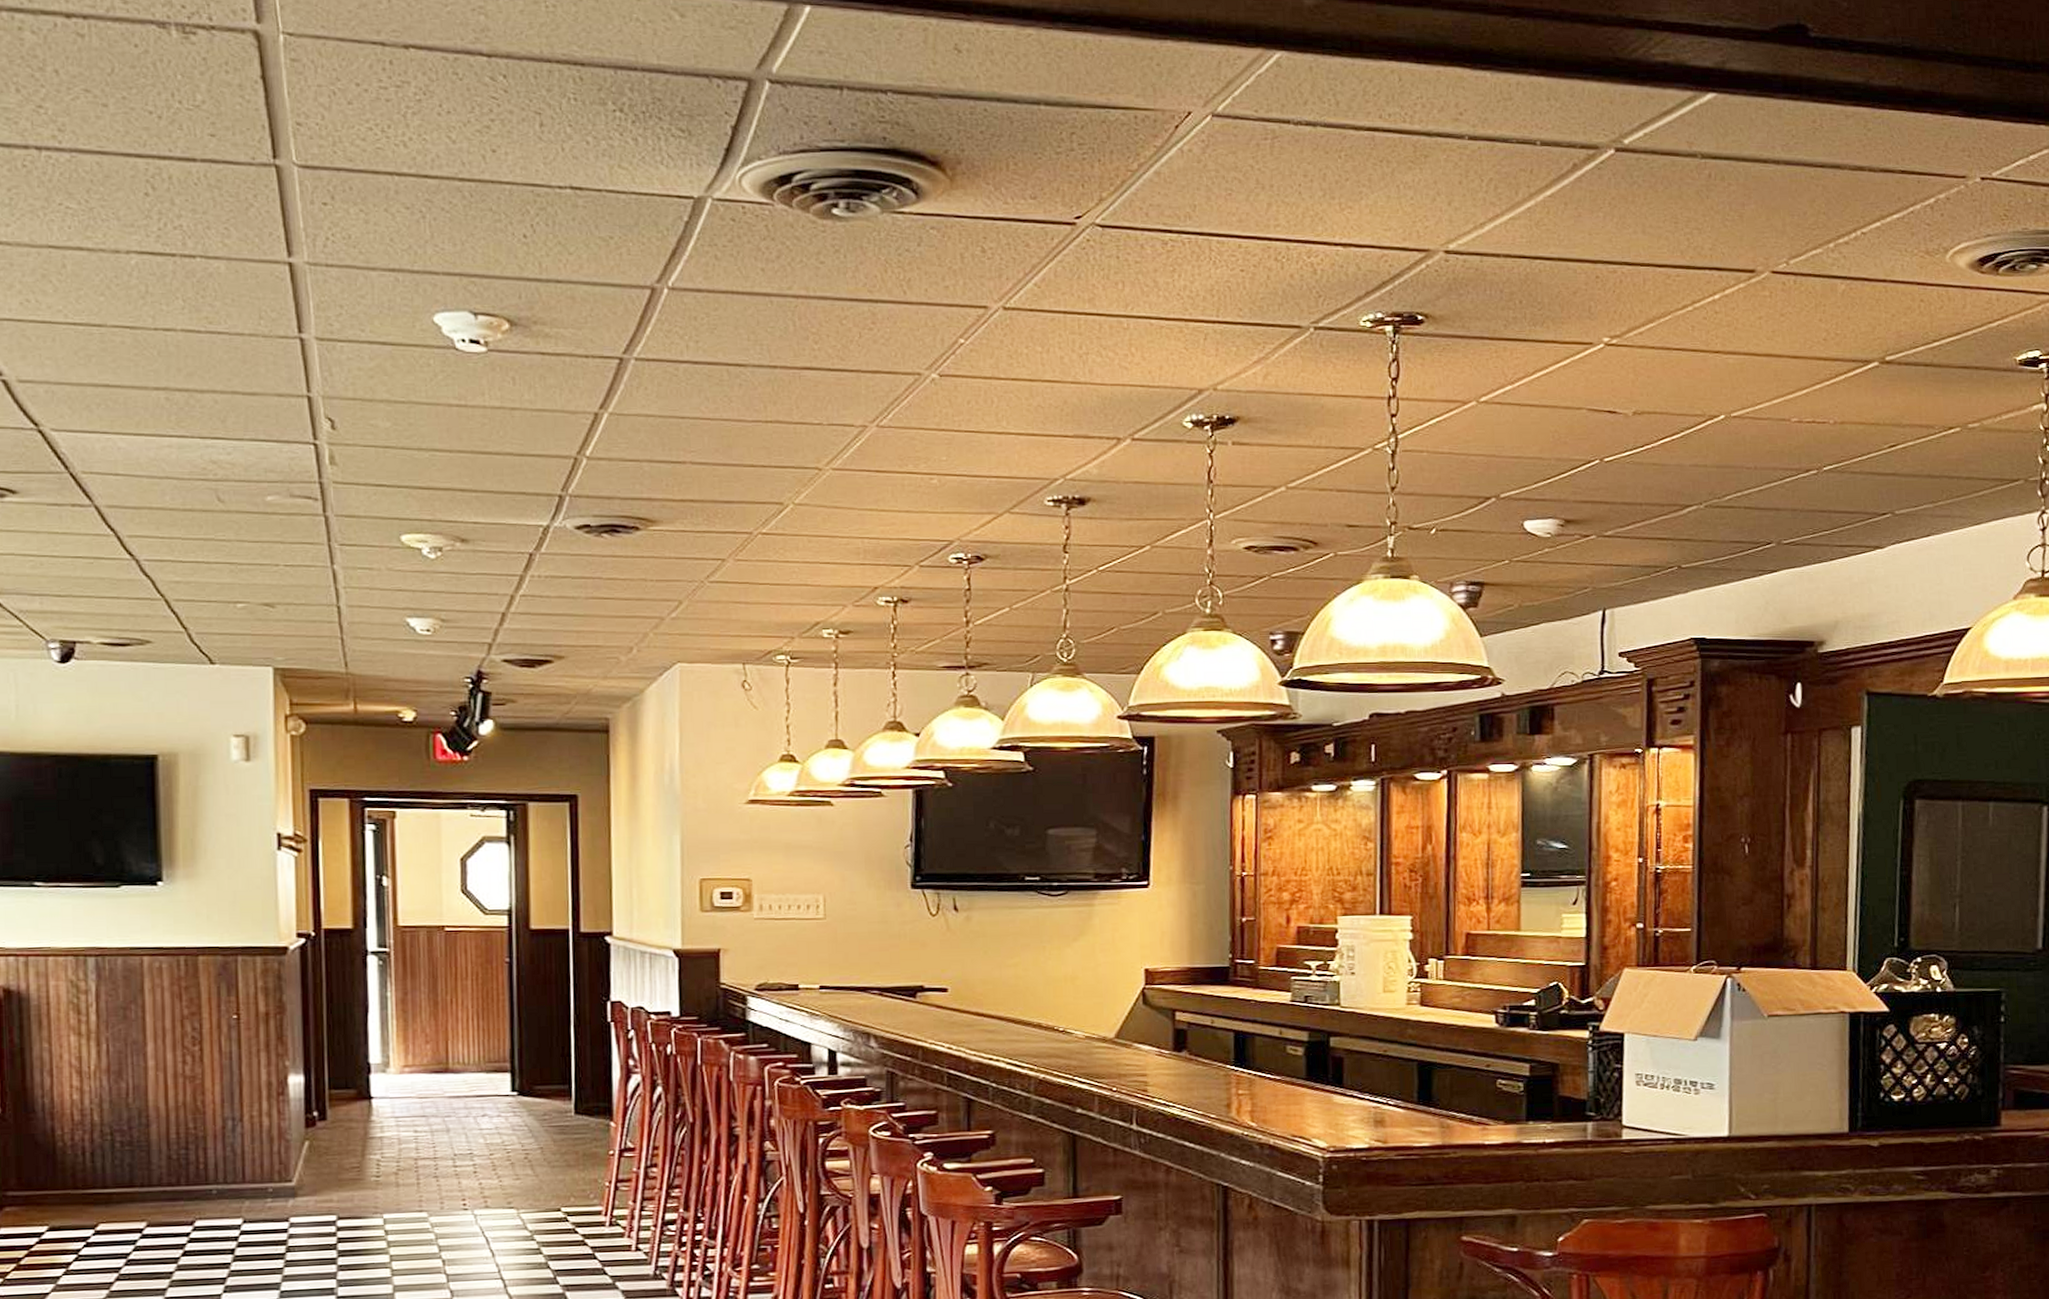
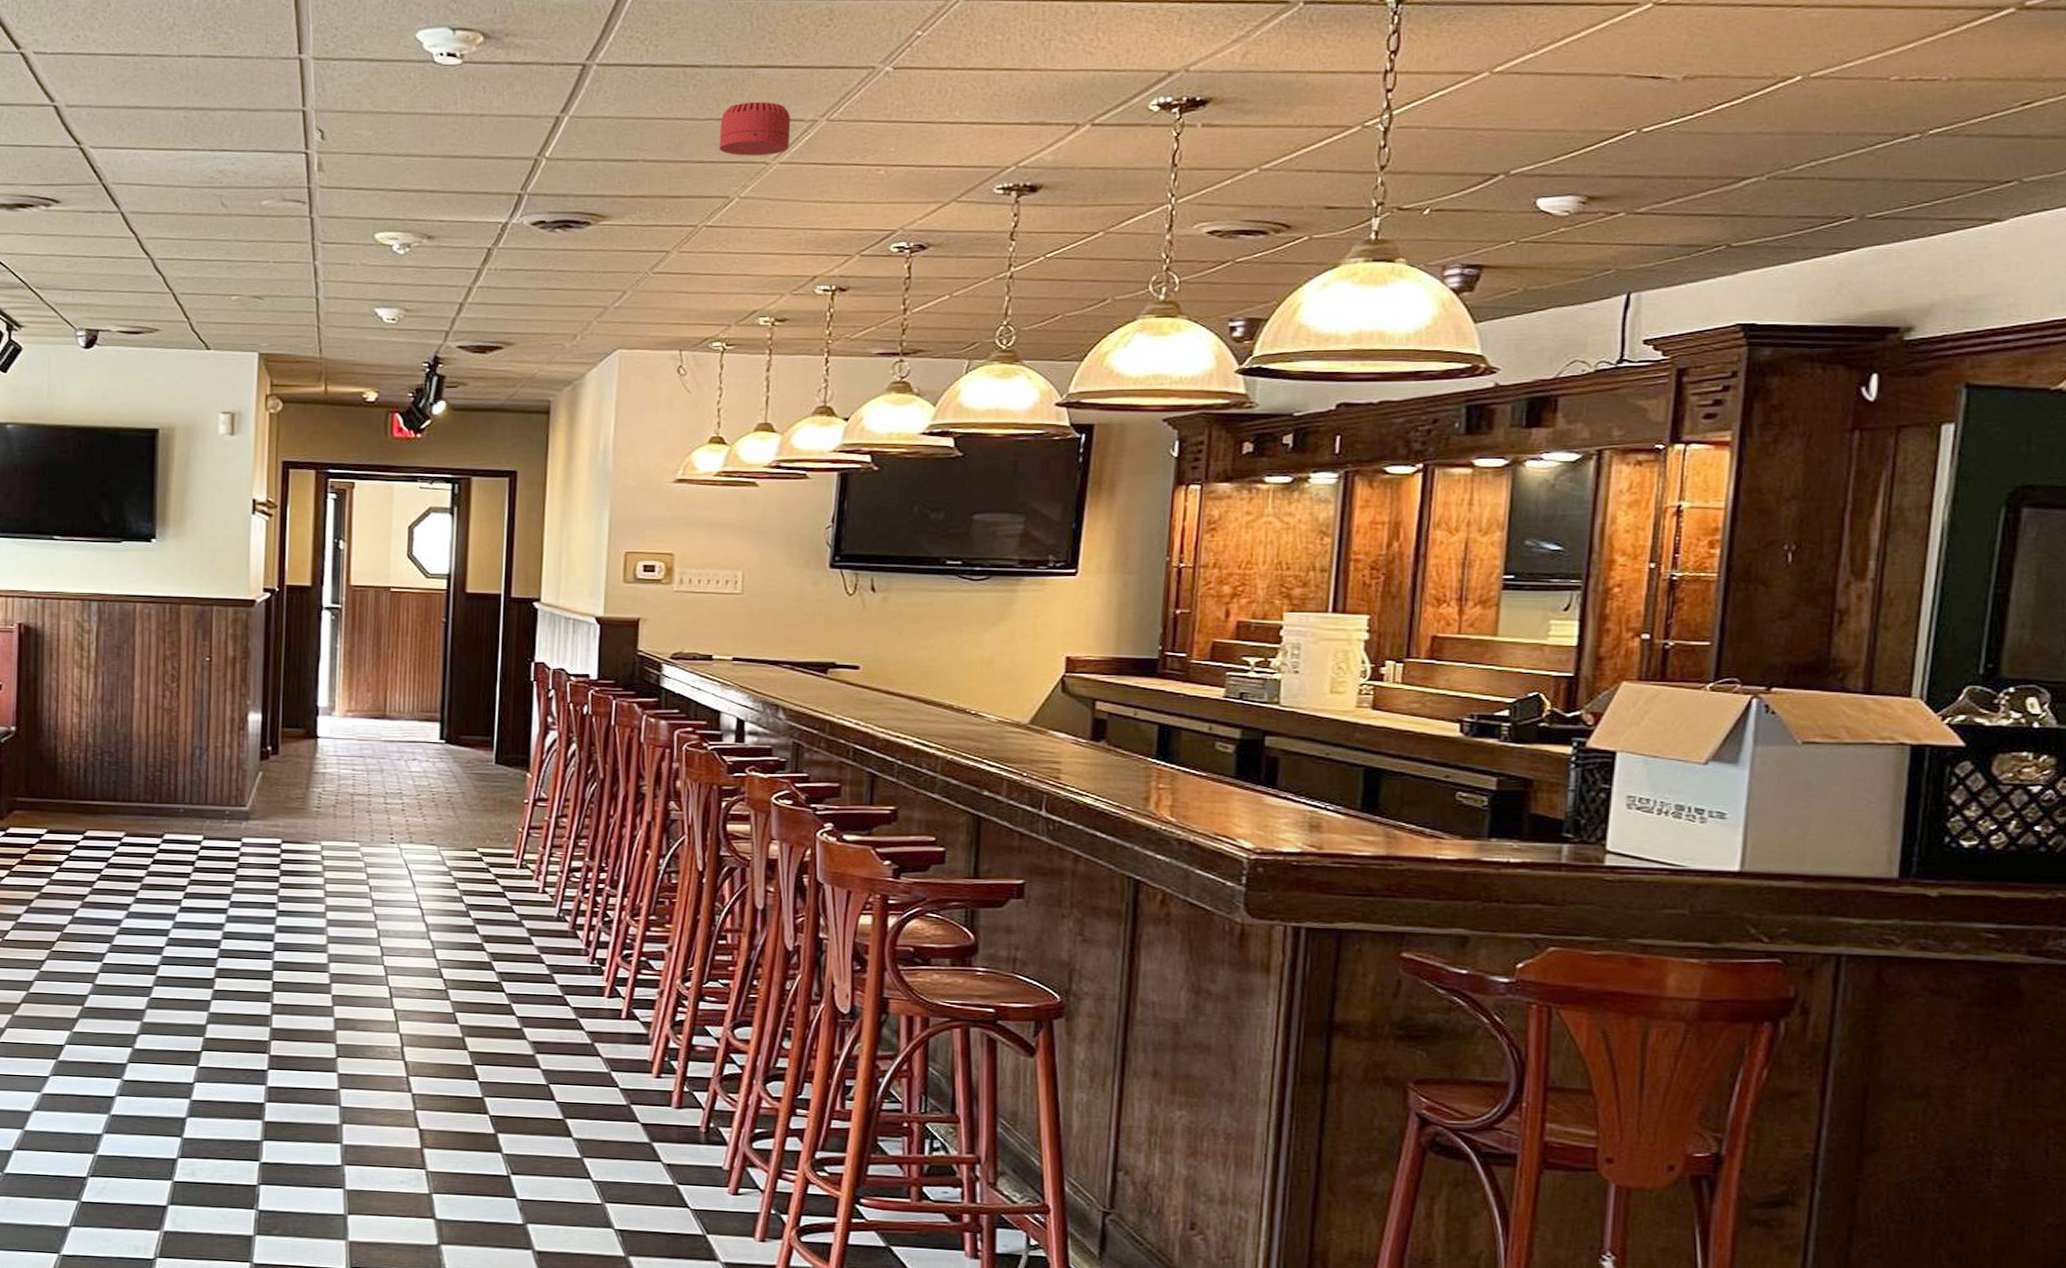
smoke detector: none [768,404,841,461] -> present [719,101,791,156]

